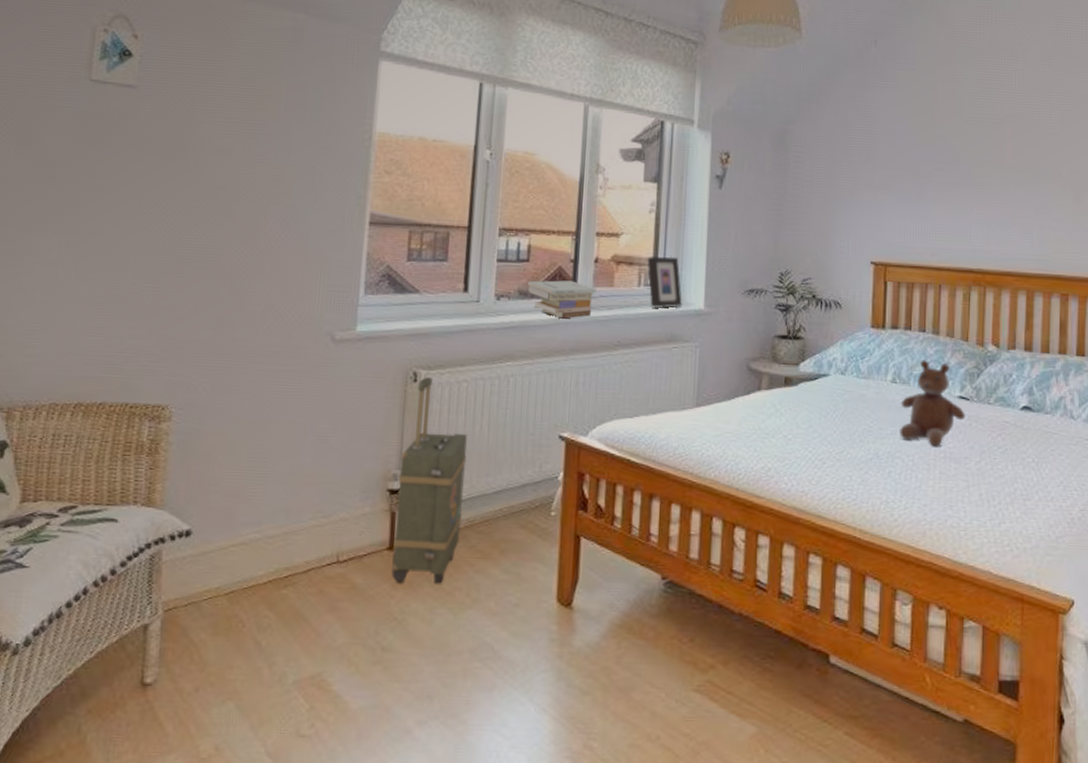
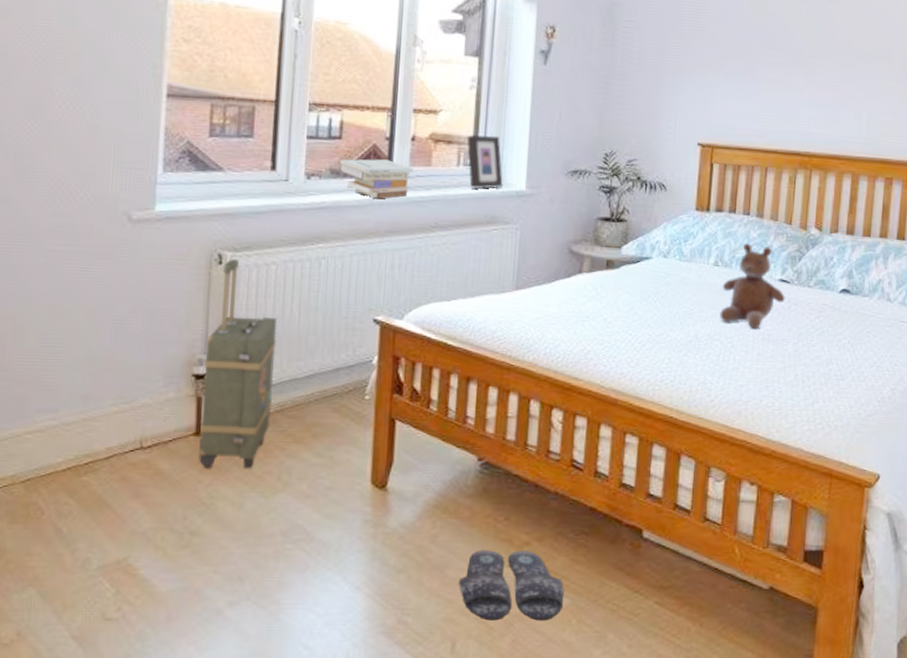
slippers: none [644,672,751,750] -> present [459,550,564,621]

